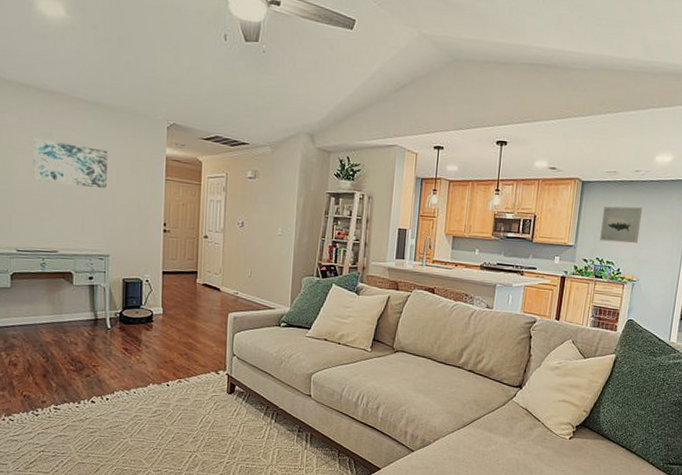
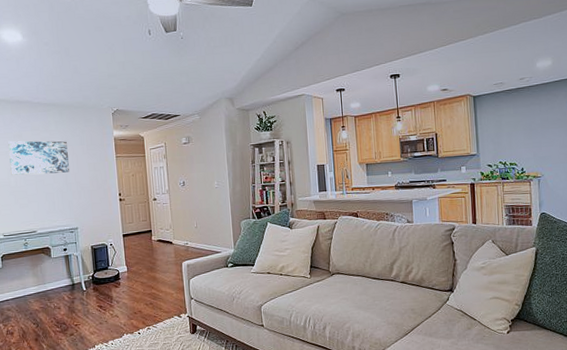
wall art: present [600,206,643,243] -> none [498,110,536,146]

